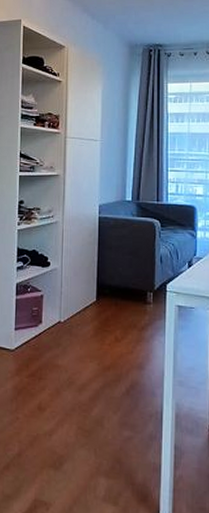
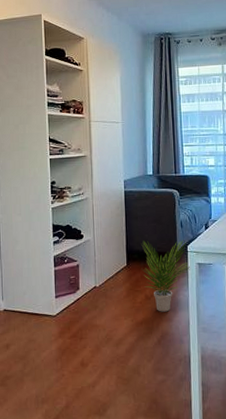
potted plant: none [112,274,168,358] -> present [141,240,190,312]

